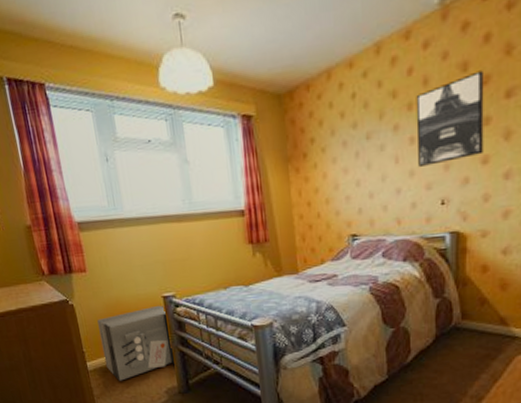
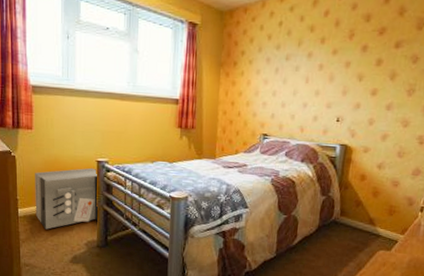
wall art: present [416,70,485,167] -> none [323,23,382,89]

